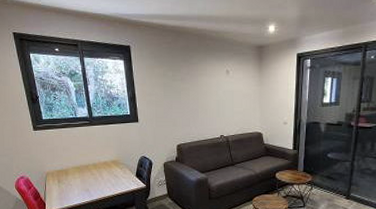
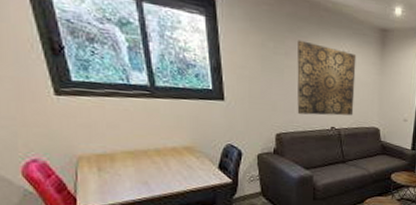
wall art: none [190,67,239,127] -> present [297,40,357,116]

